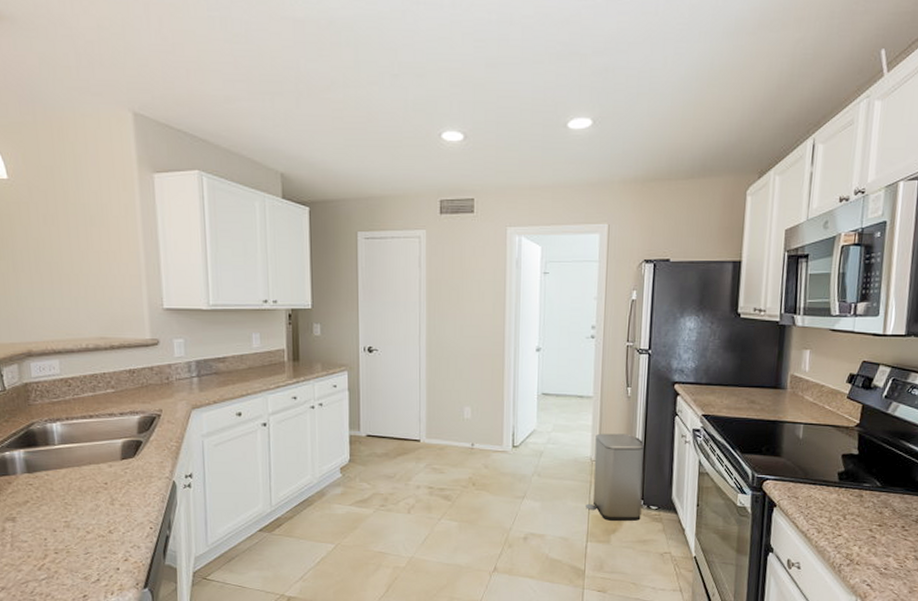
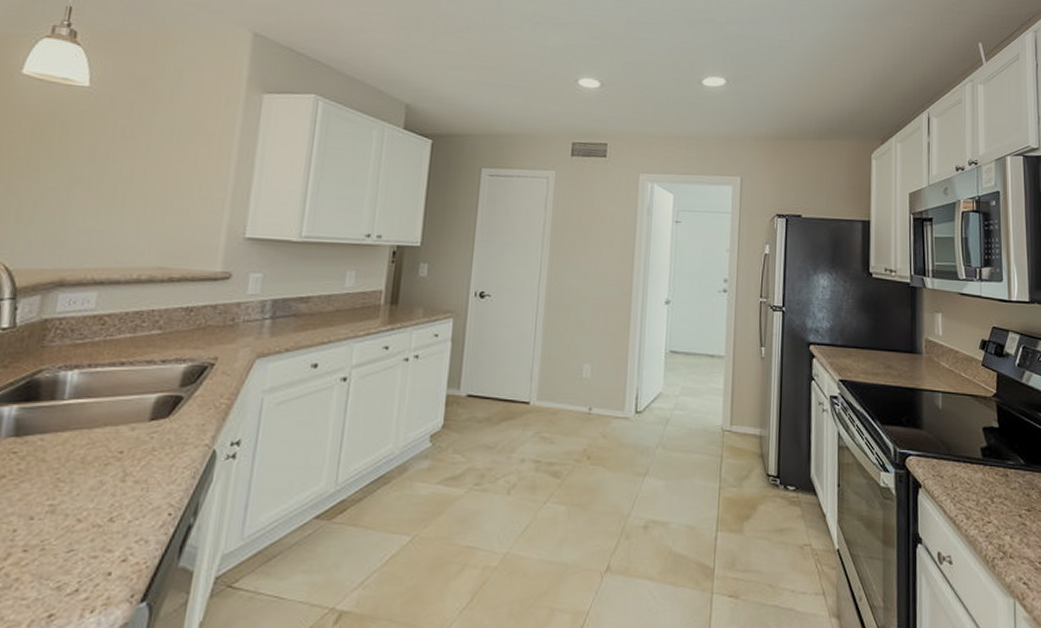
pedal bin: present [586,433,645,521] -> none [716,398,780,504]

